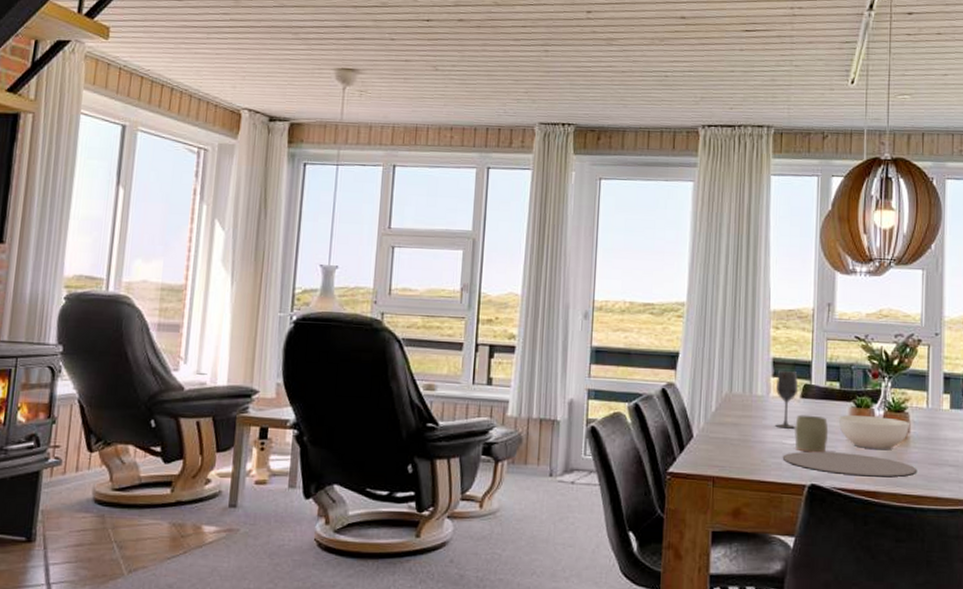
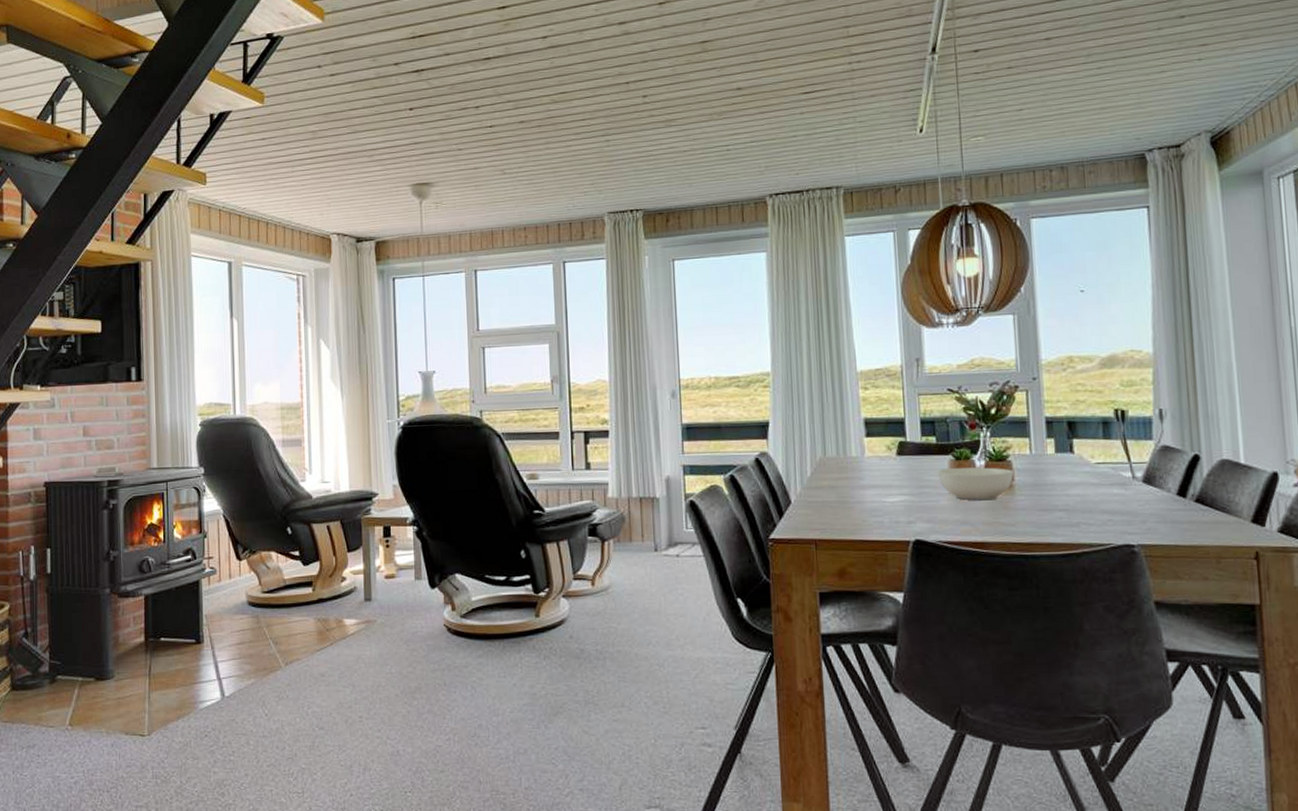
wine glass: present [775,371,799,430] -> none [870,430,895,488]
placemat: present [782,451,918,477] -> none [883,506,1026,528]
mug: present [793,414,829,453] -> none [892,471,929,509]

